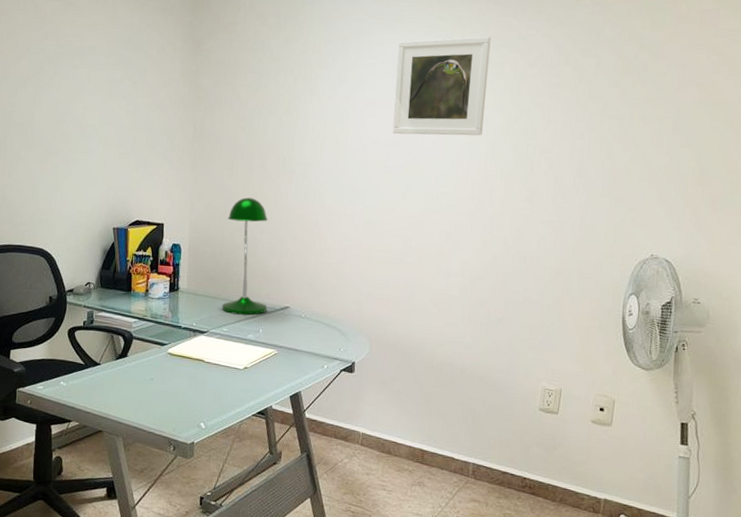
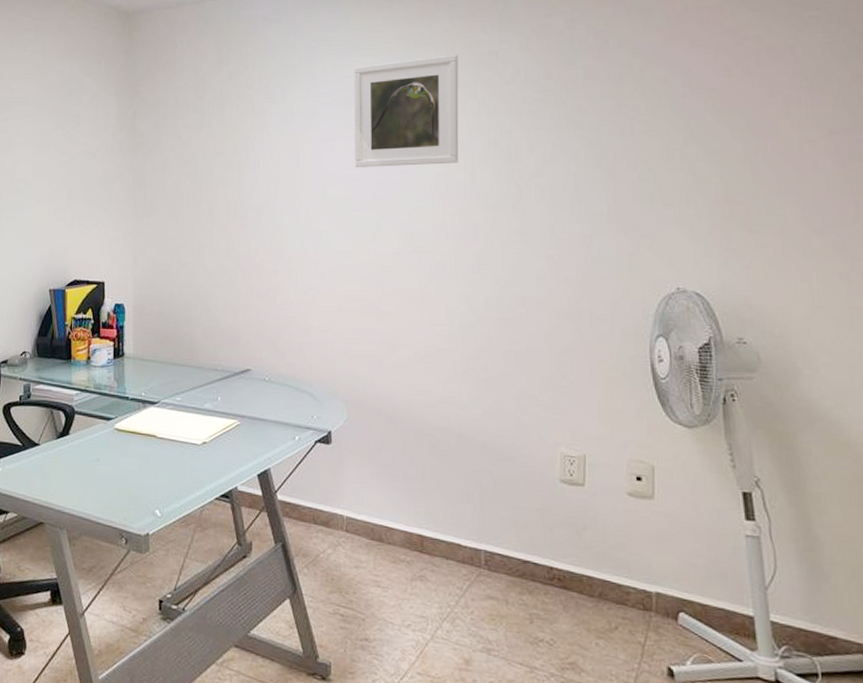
desk lamp: present [221,197,269,316] -> none [173,248,226,381]

